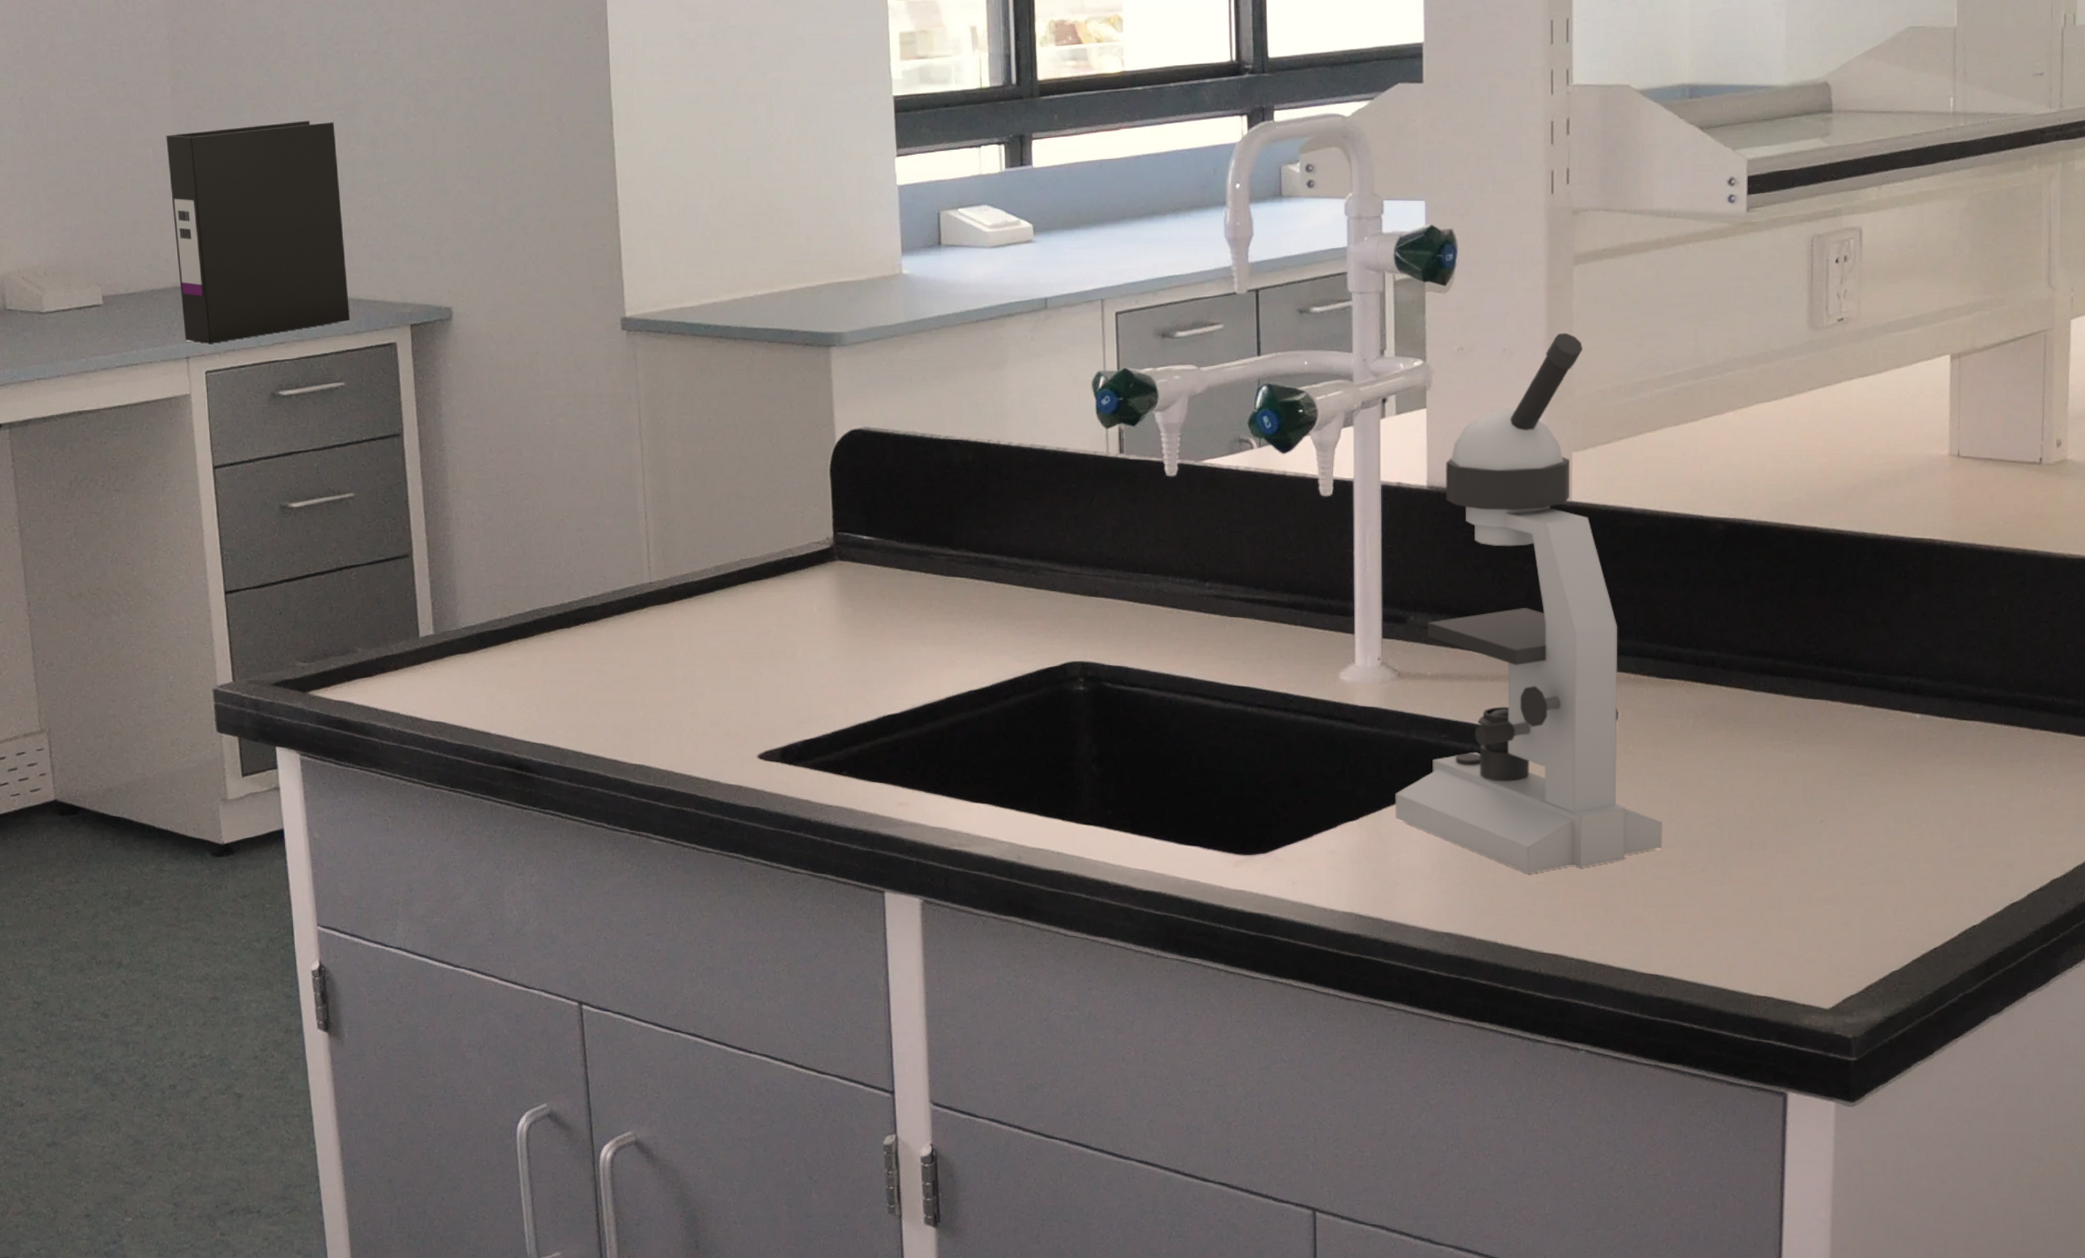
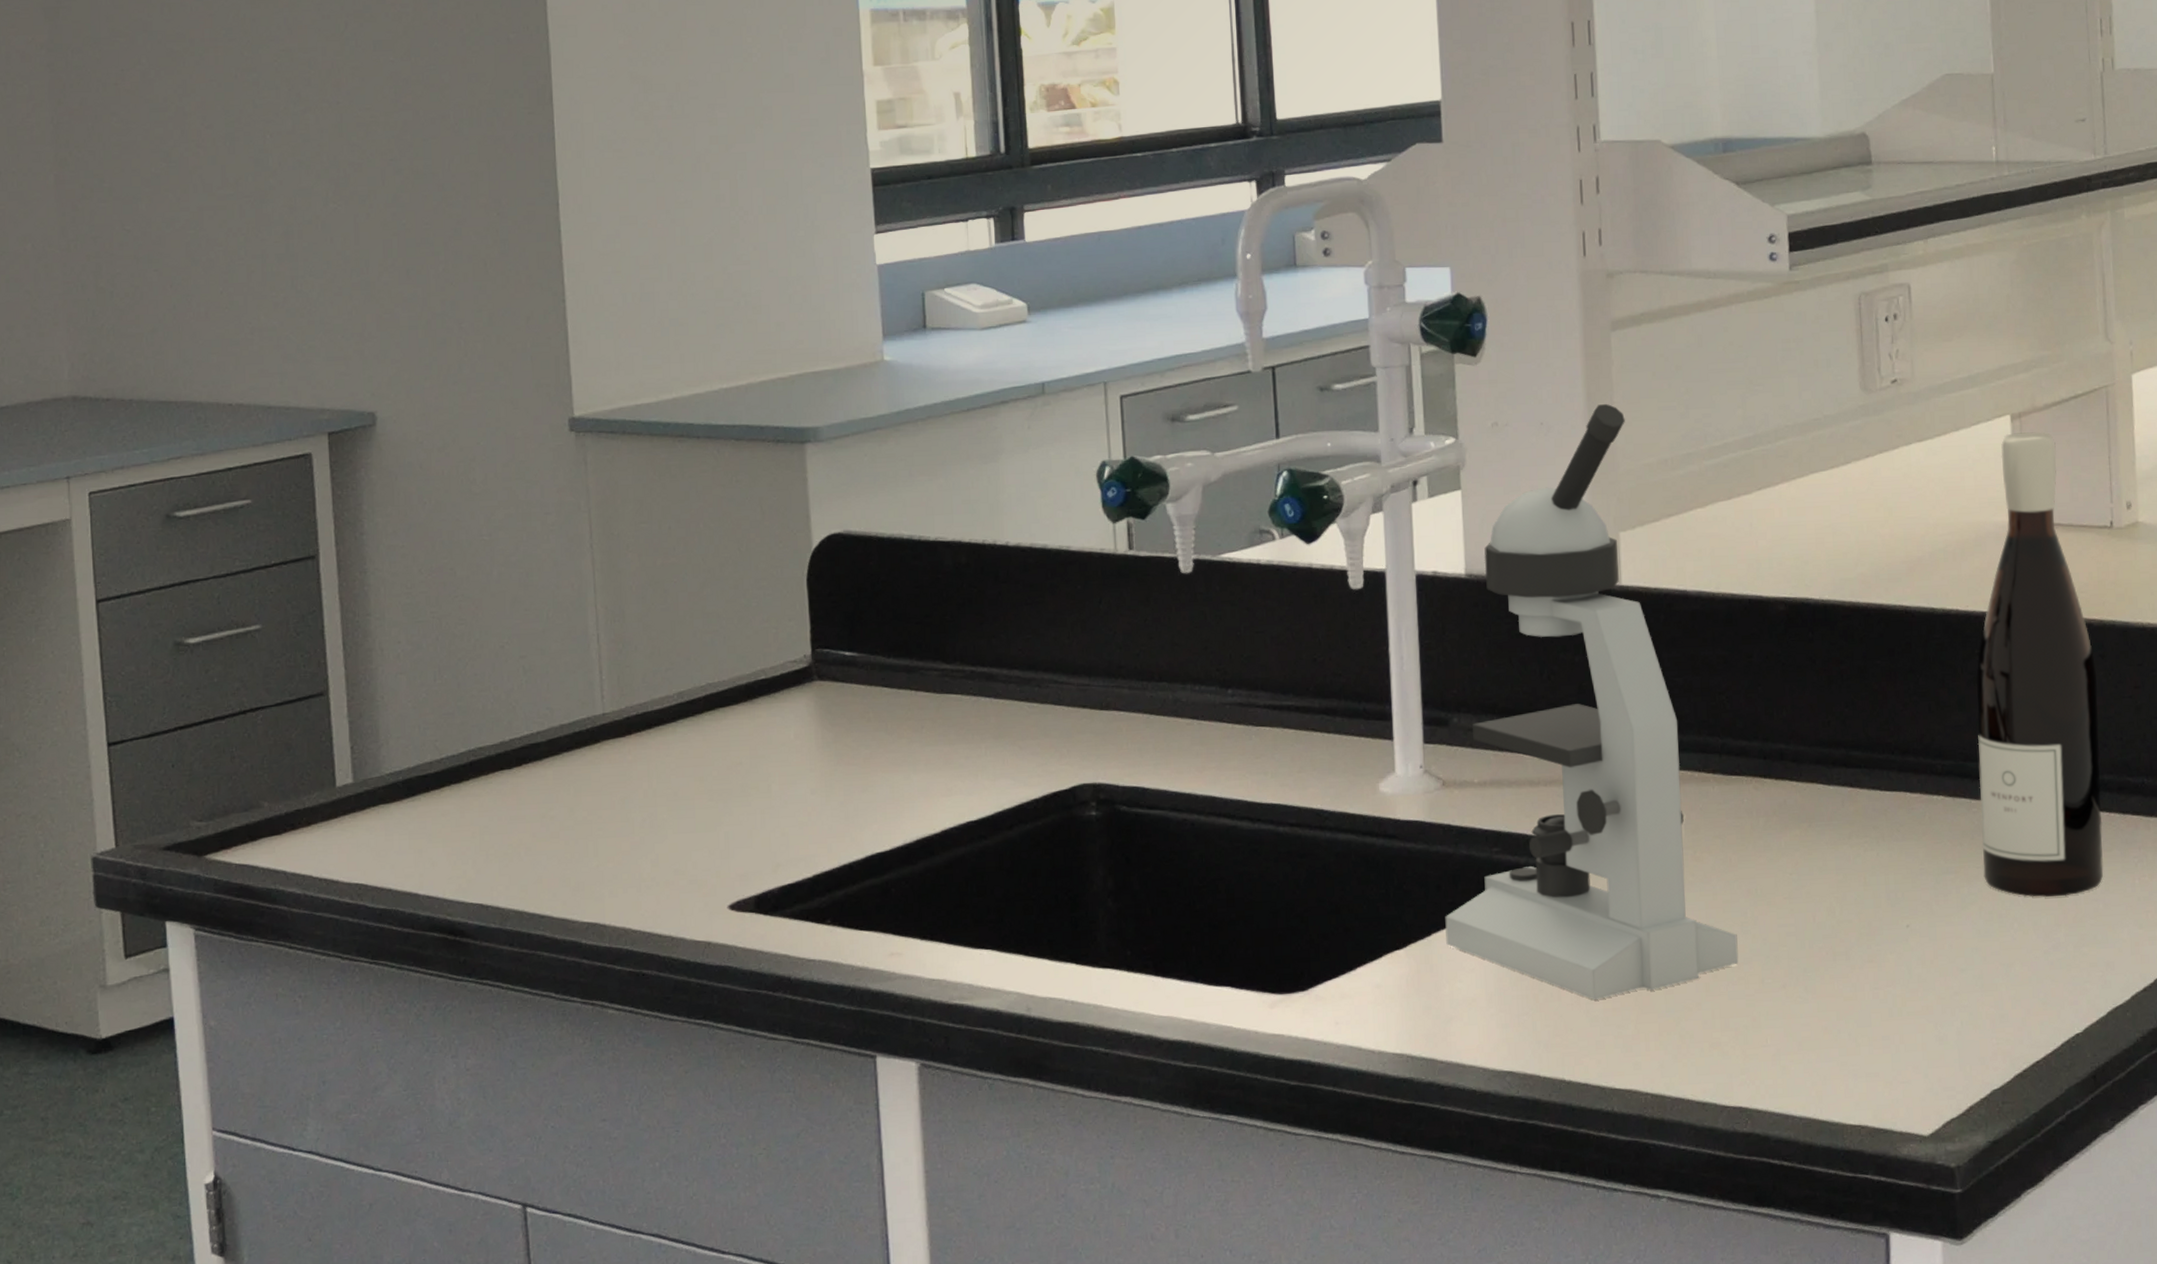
binder: present [166,120,350,344] -> none [47,209,258,461]
bottle: none [1896,371,2017,802] -> present [1976,432,2104,897]

